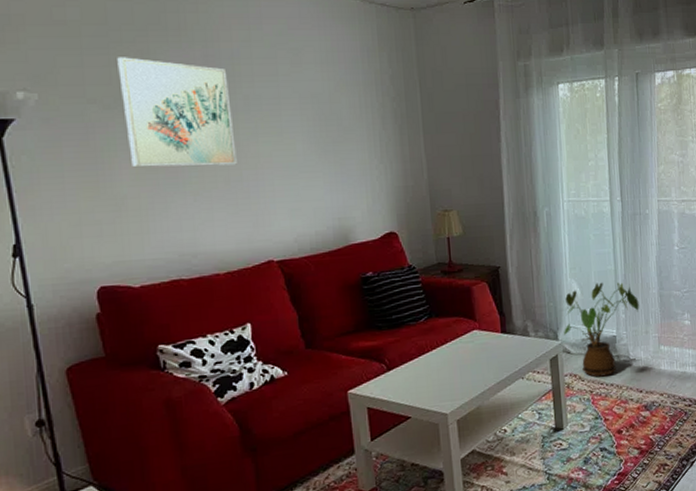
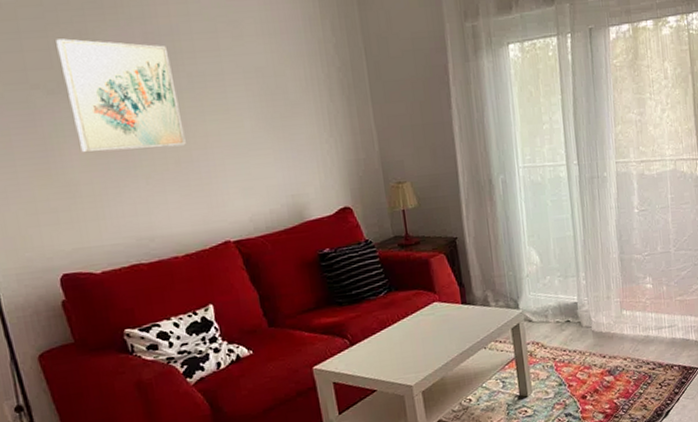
house plant: present [563,282,639,377] -> none [523,248,600,344]

